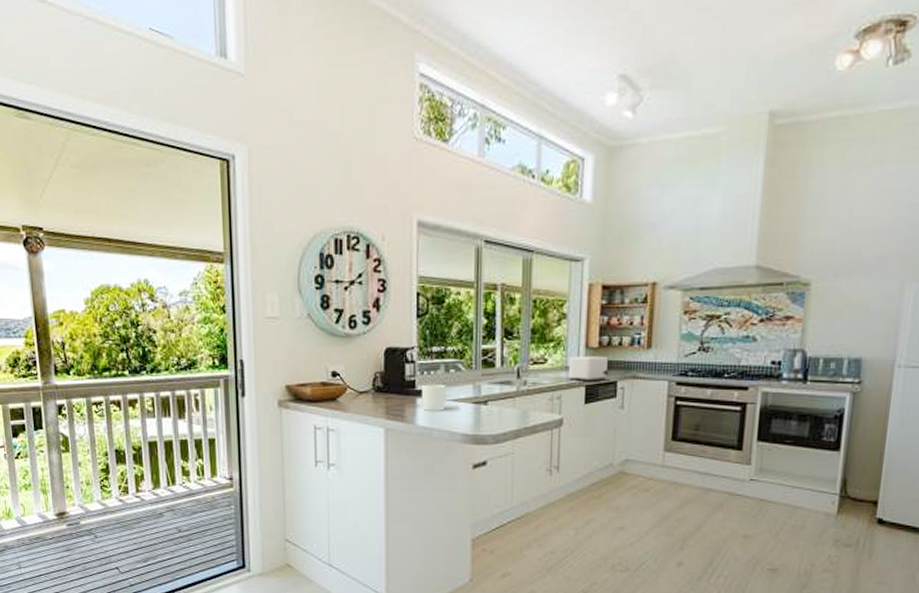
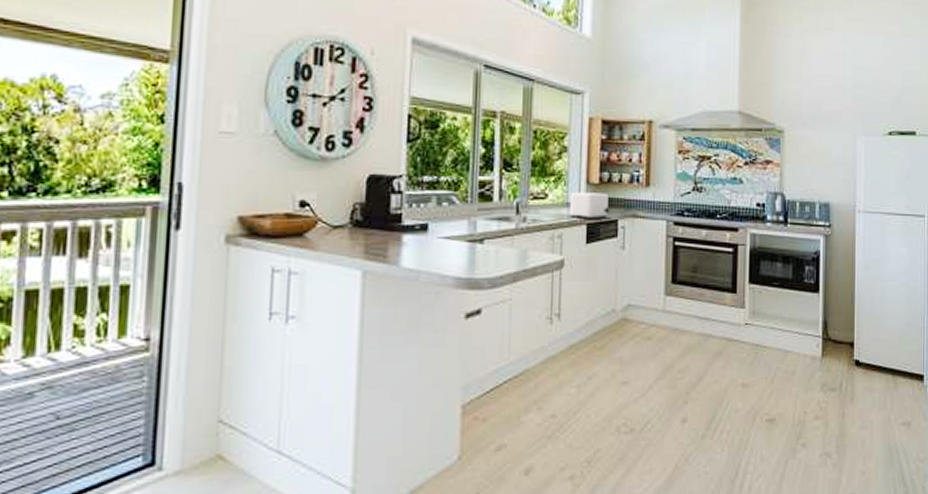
mug: present [421,384,447,411] -> none [407,218,438,250]

